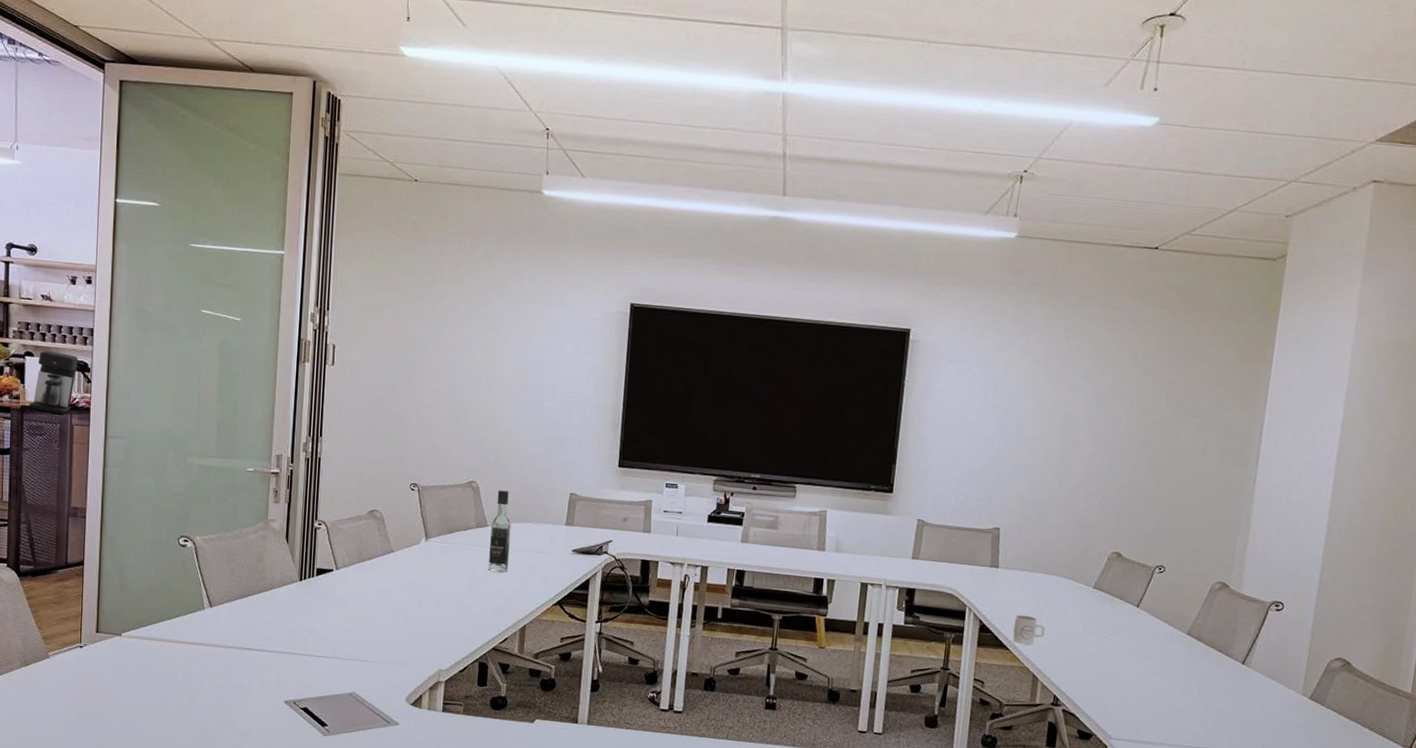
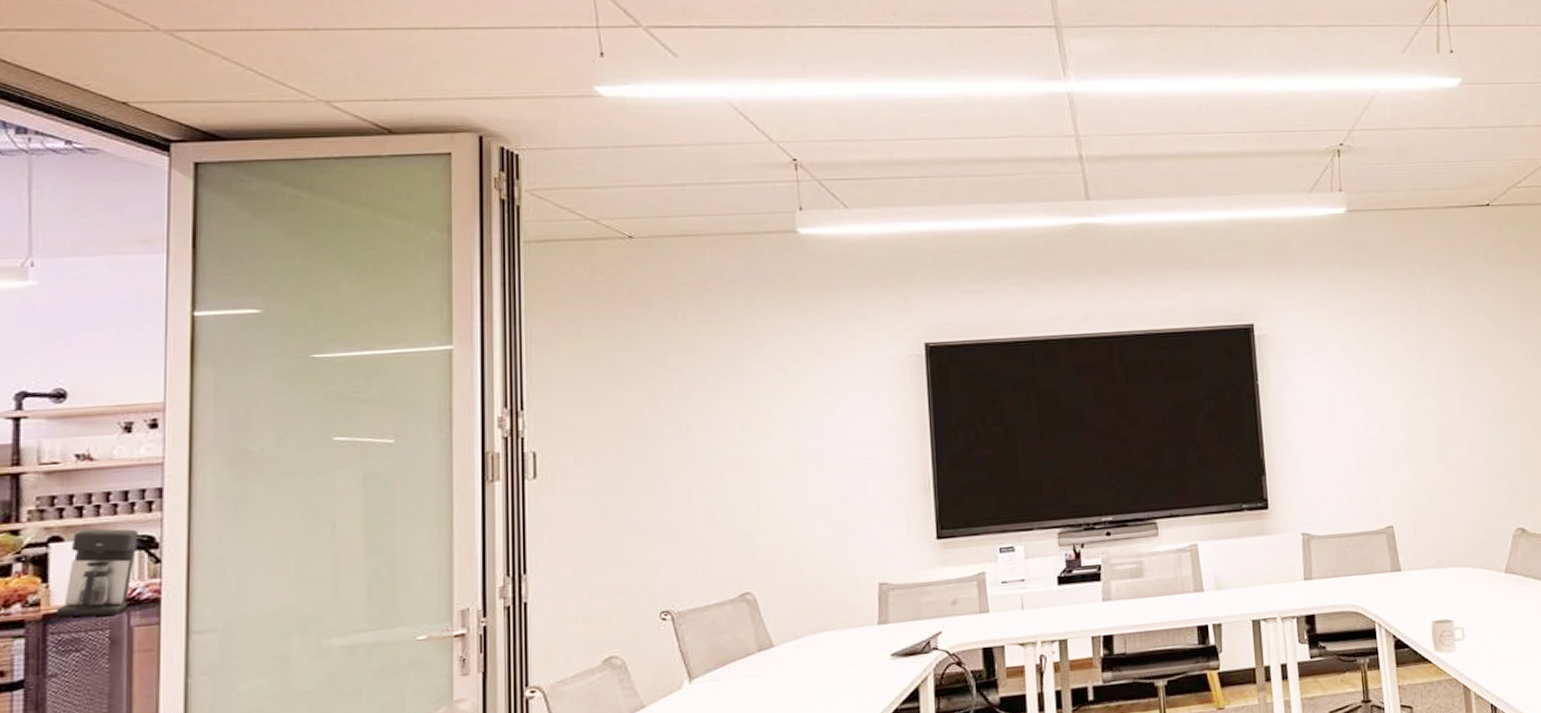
bottle: present [488,490,511,573] -> none [779,596,808,705]

